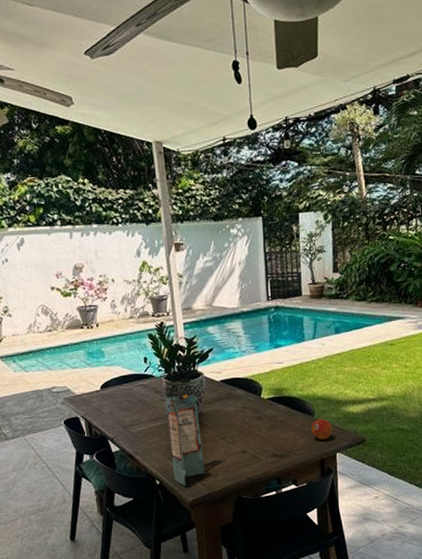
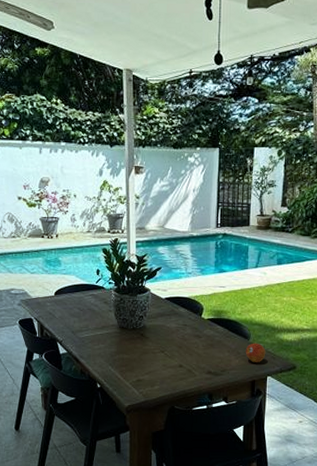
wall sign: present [165,394,204,485] -> none [112,307,143,391]

